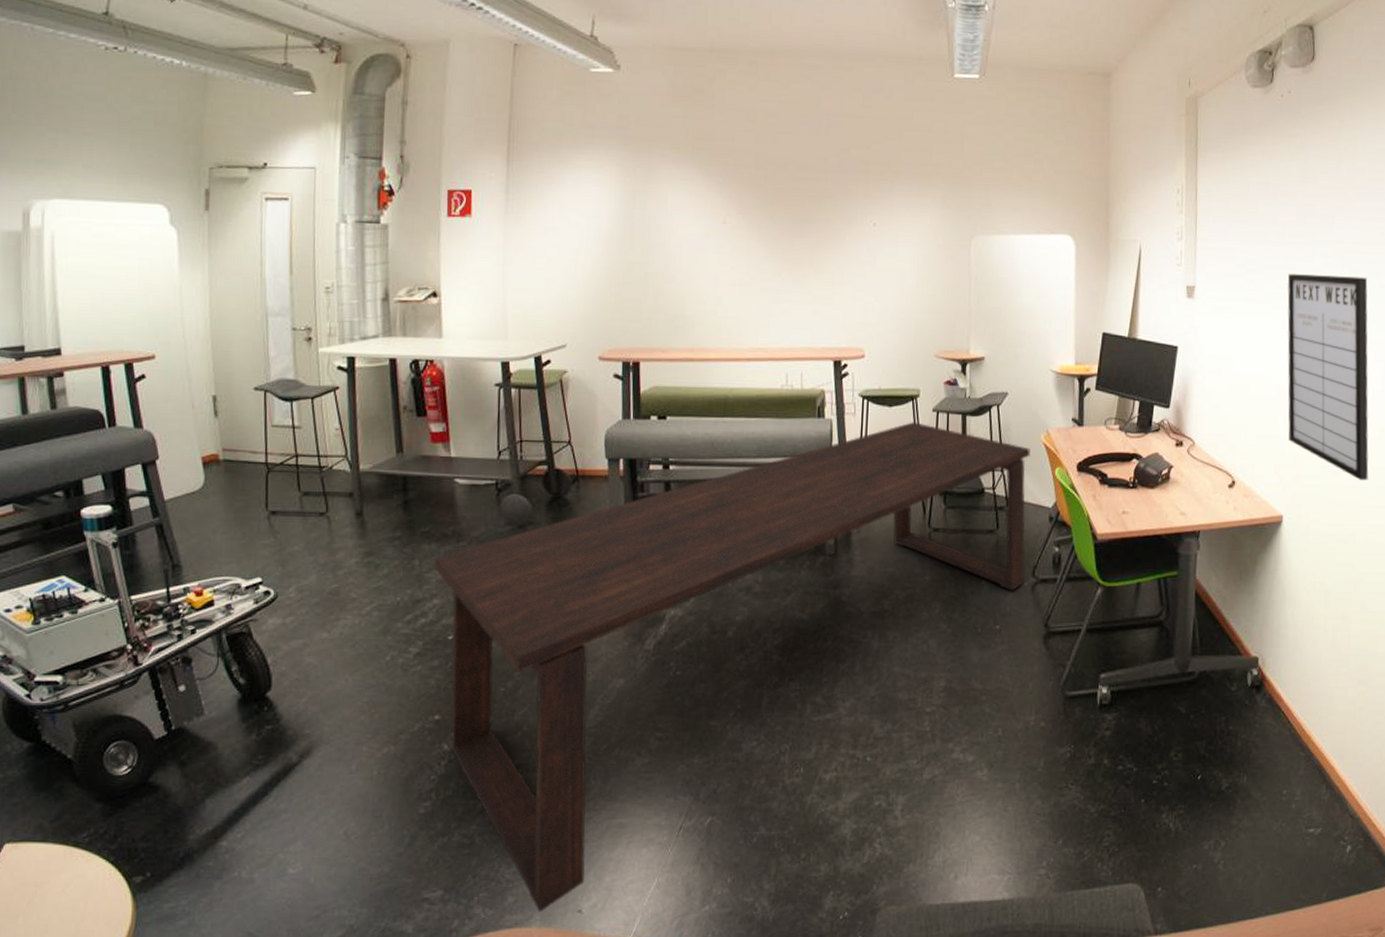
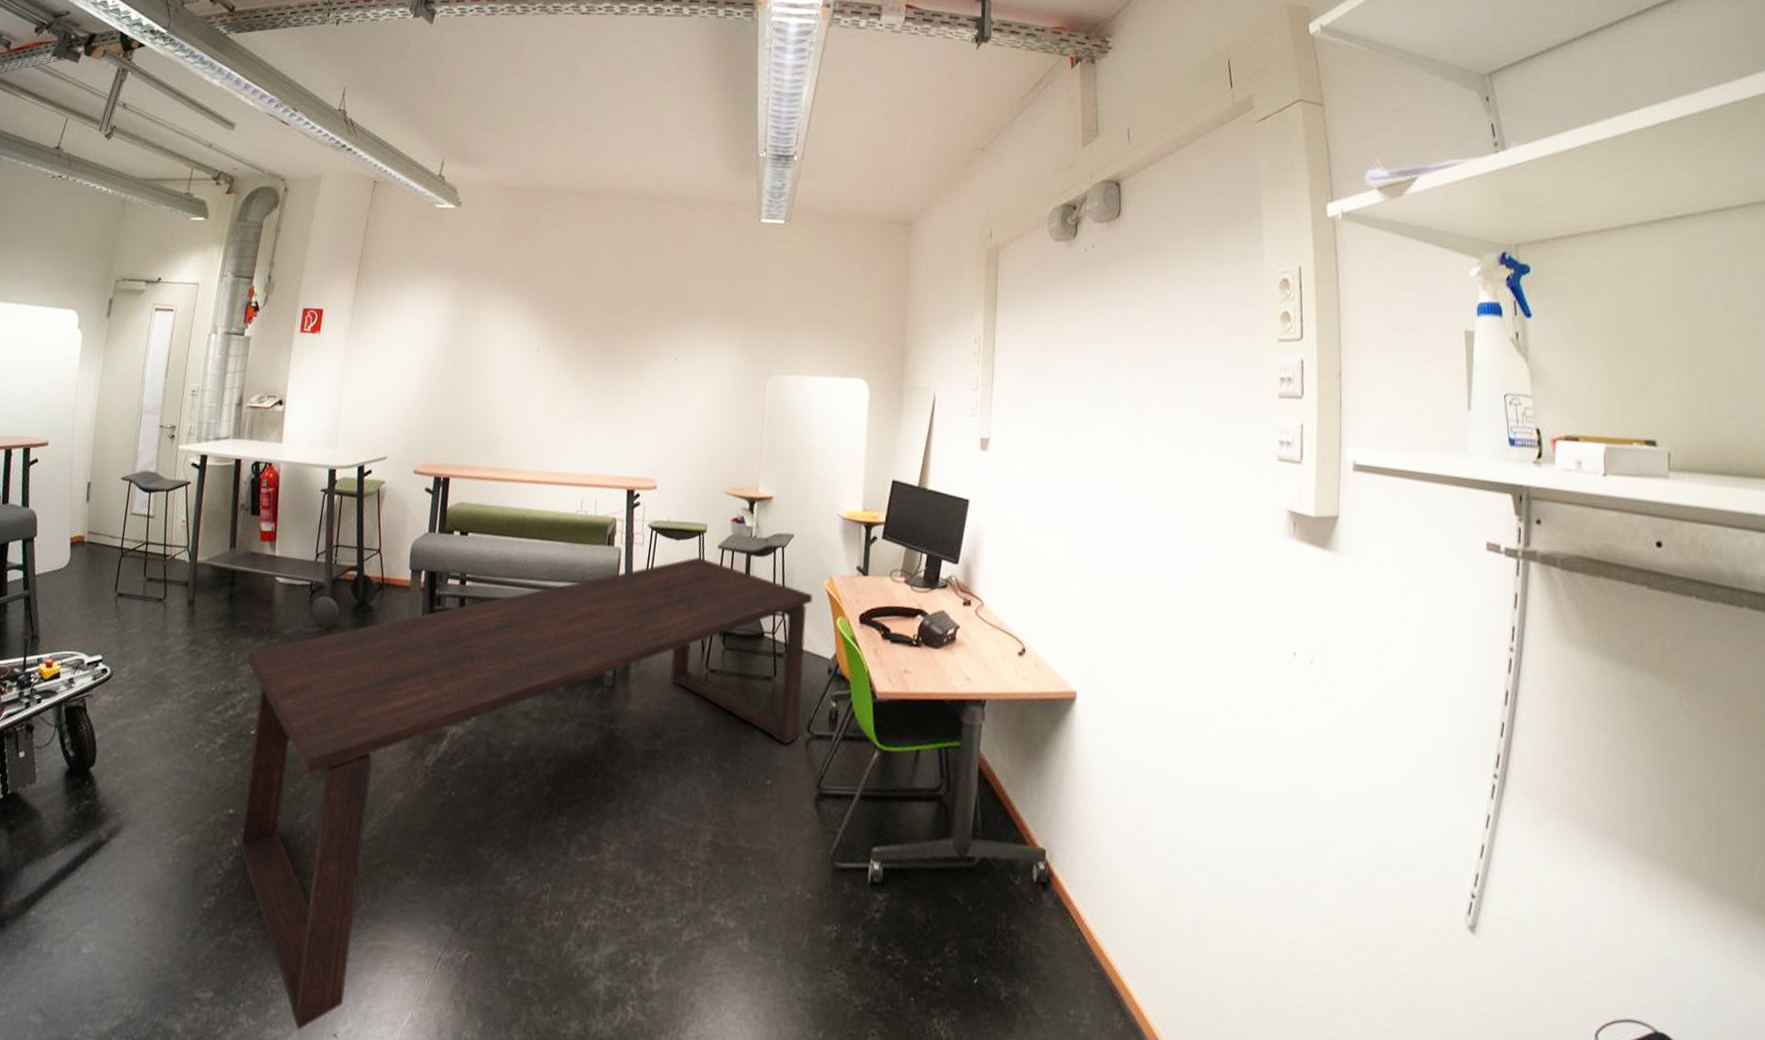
writing board: present [1287,274,1369,481] -> none [1084,432,1175,662]

